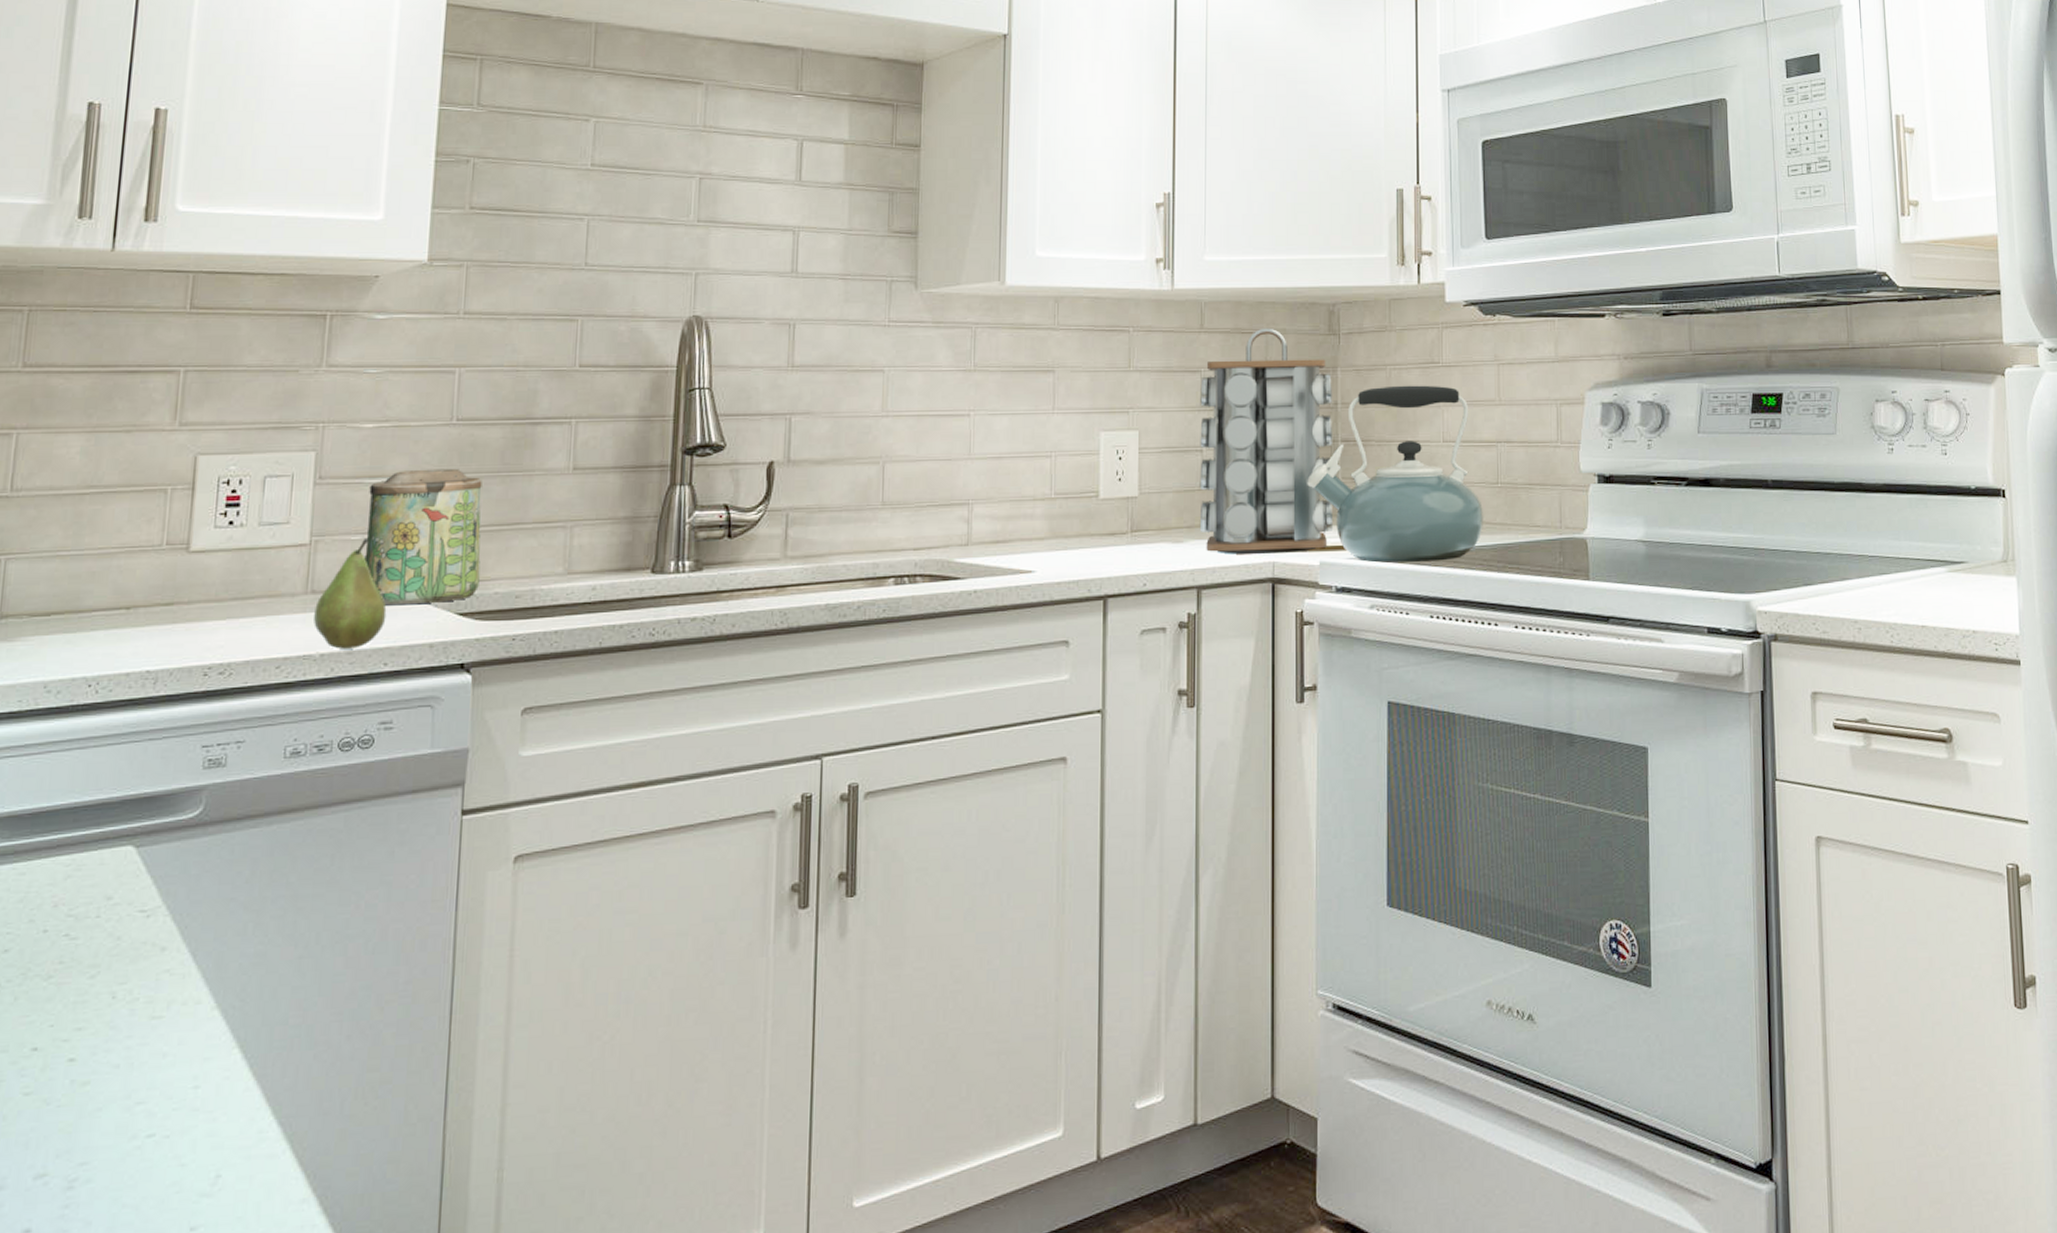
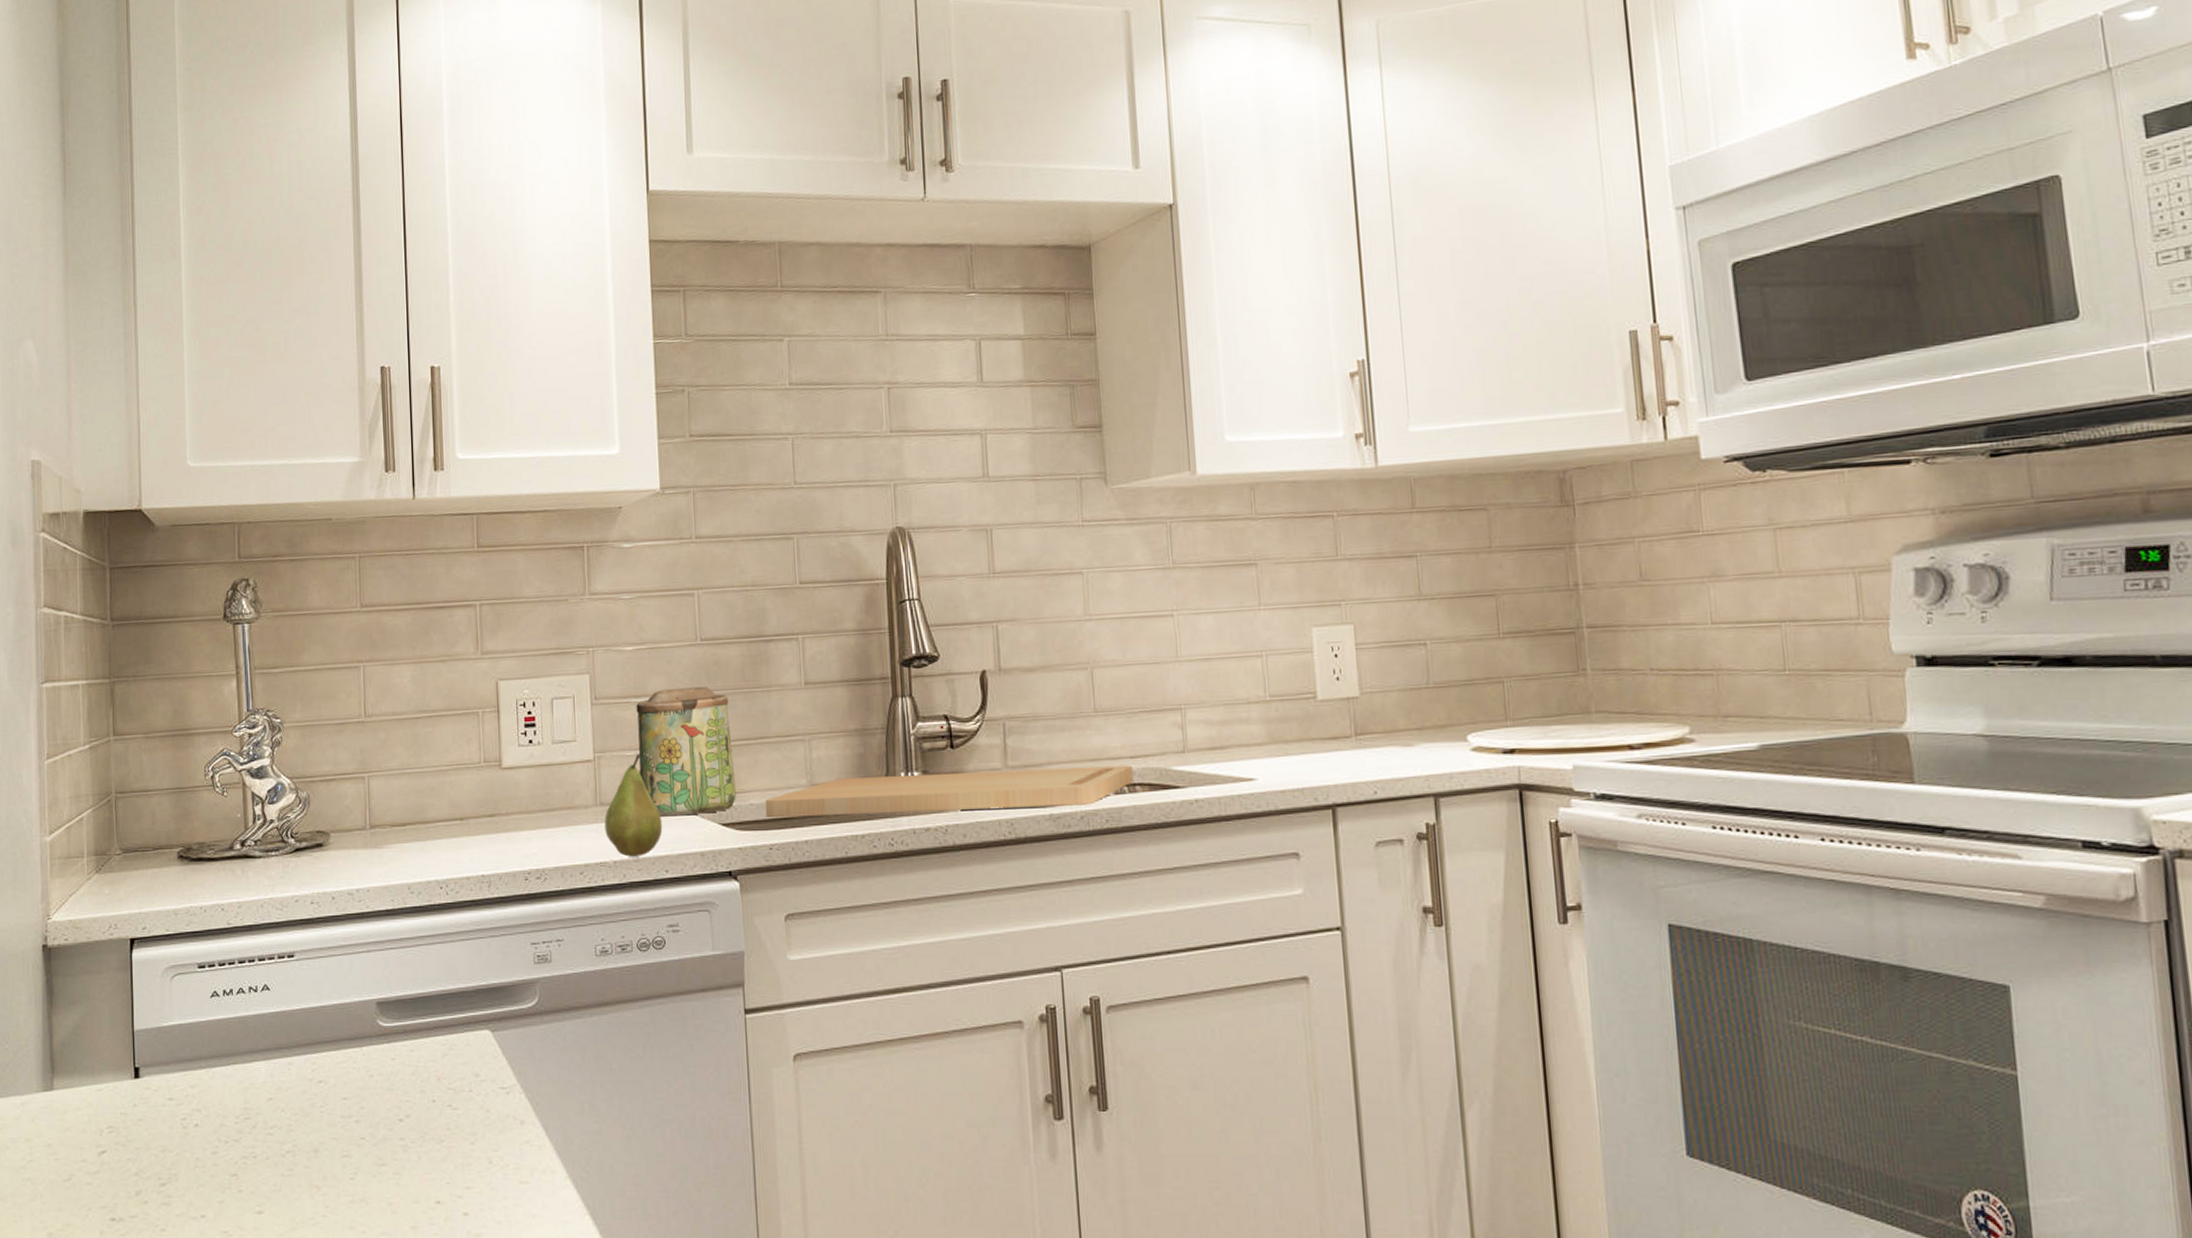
cutting board: none [511,556,915,608] -> present [765,765,1133,818]
spice rack: present [1199,328,1334,555] -> none [1417,502,1586,758]
kettle: present [1307,385,1484,563] -> none [1549,558,1771,766]

